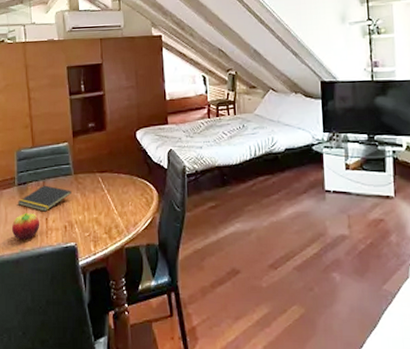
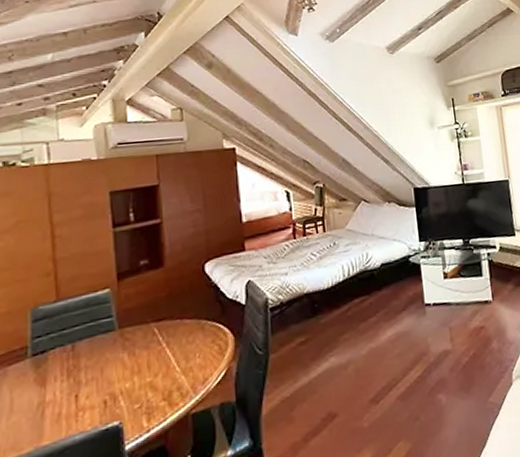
fruit: present [11,213,40,240] -> none [19,391,66,433]
notepad: present [18,185,72,212] -> none [31,349,115,387]

